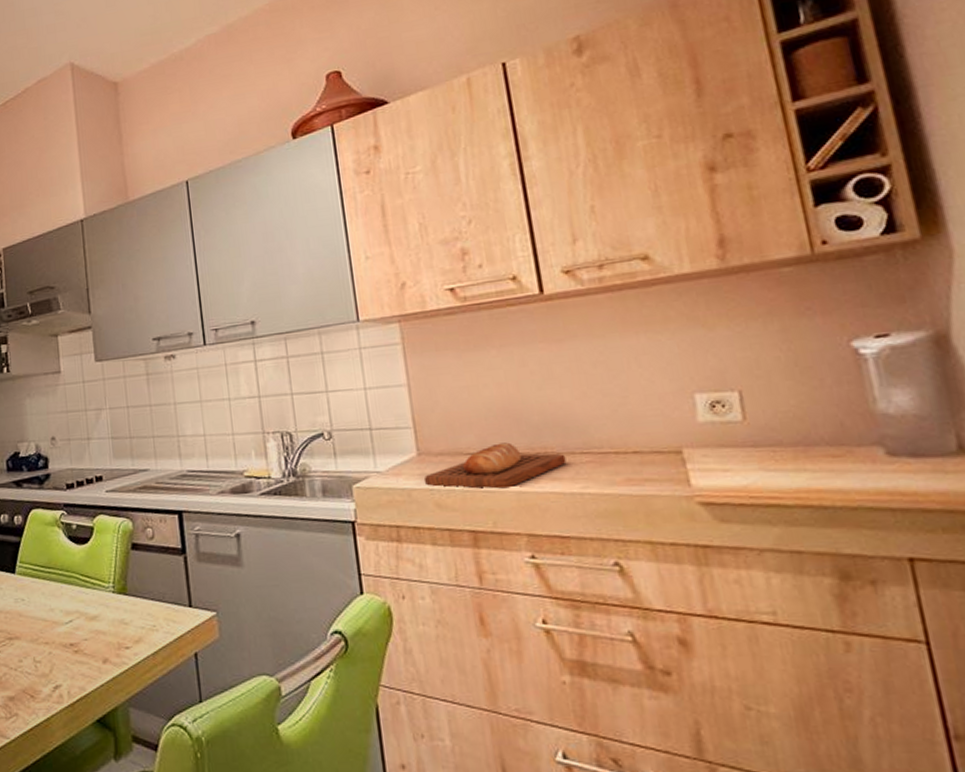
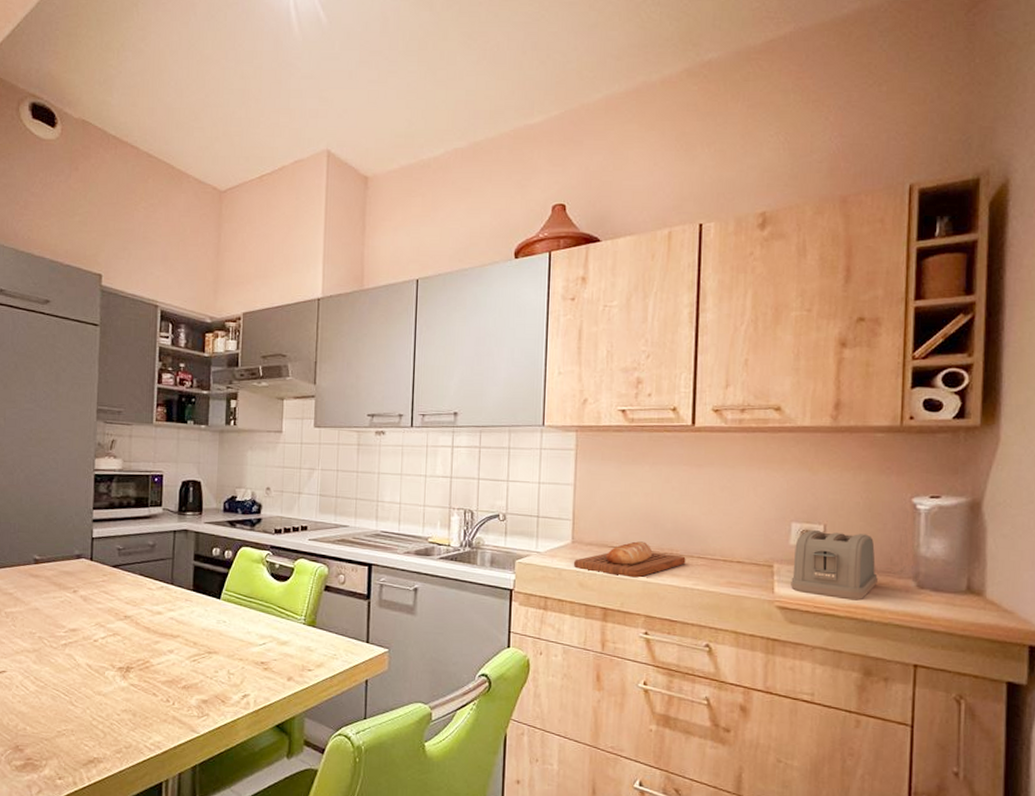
toaster: none [705,395,830,483] -> present [791,530,878,601]

